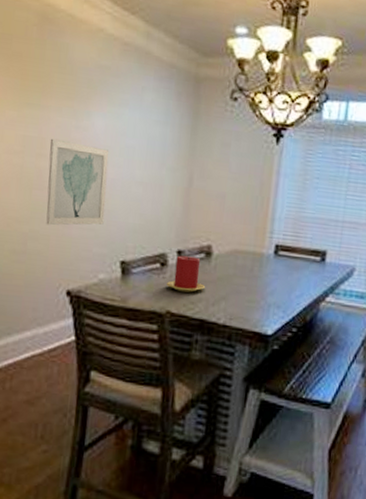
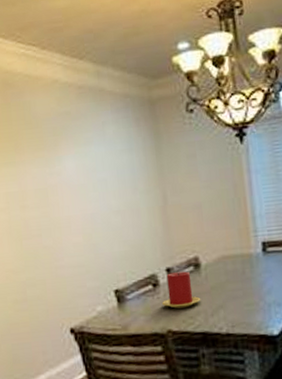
wall art: present [46,138,109,226] -> none [29,187,92,270]

